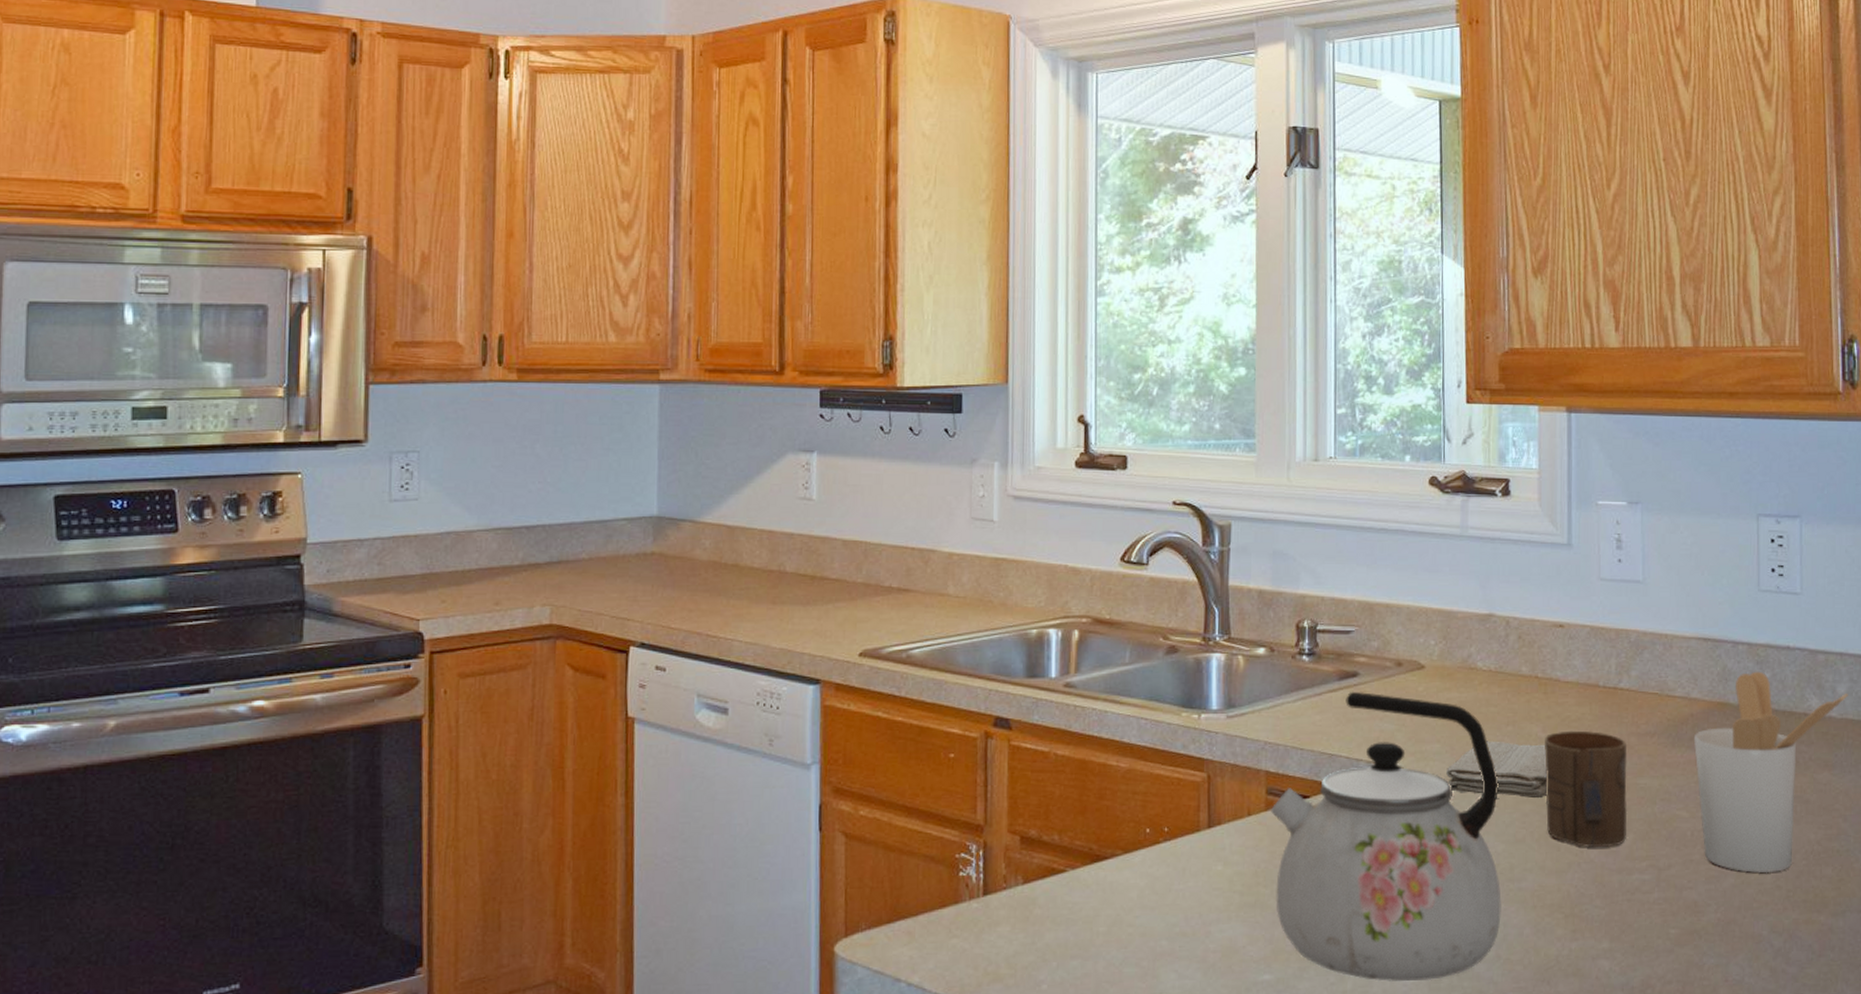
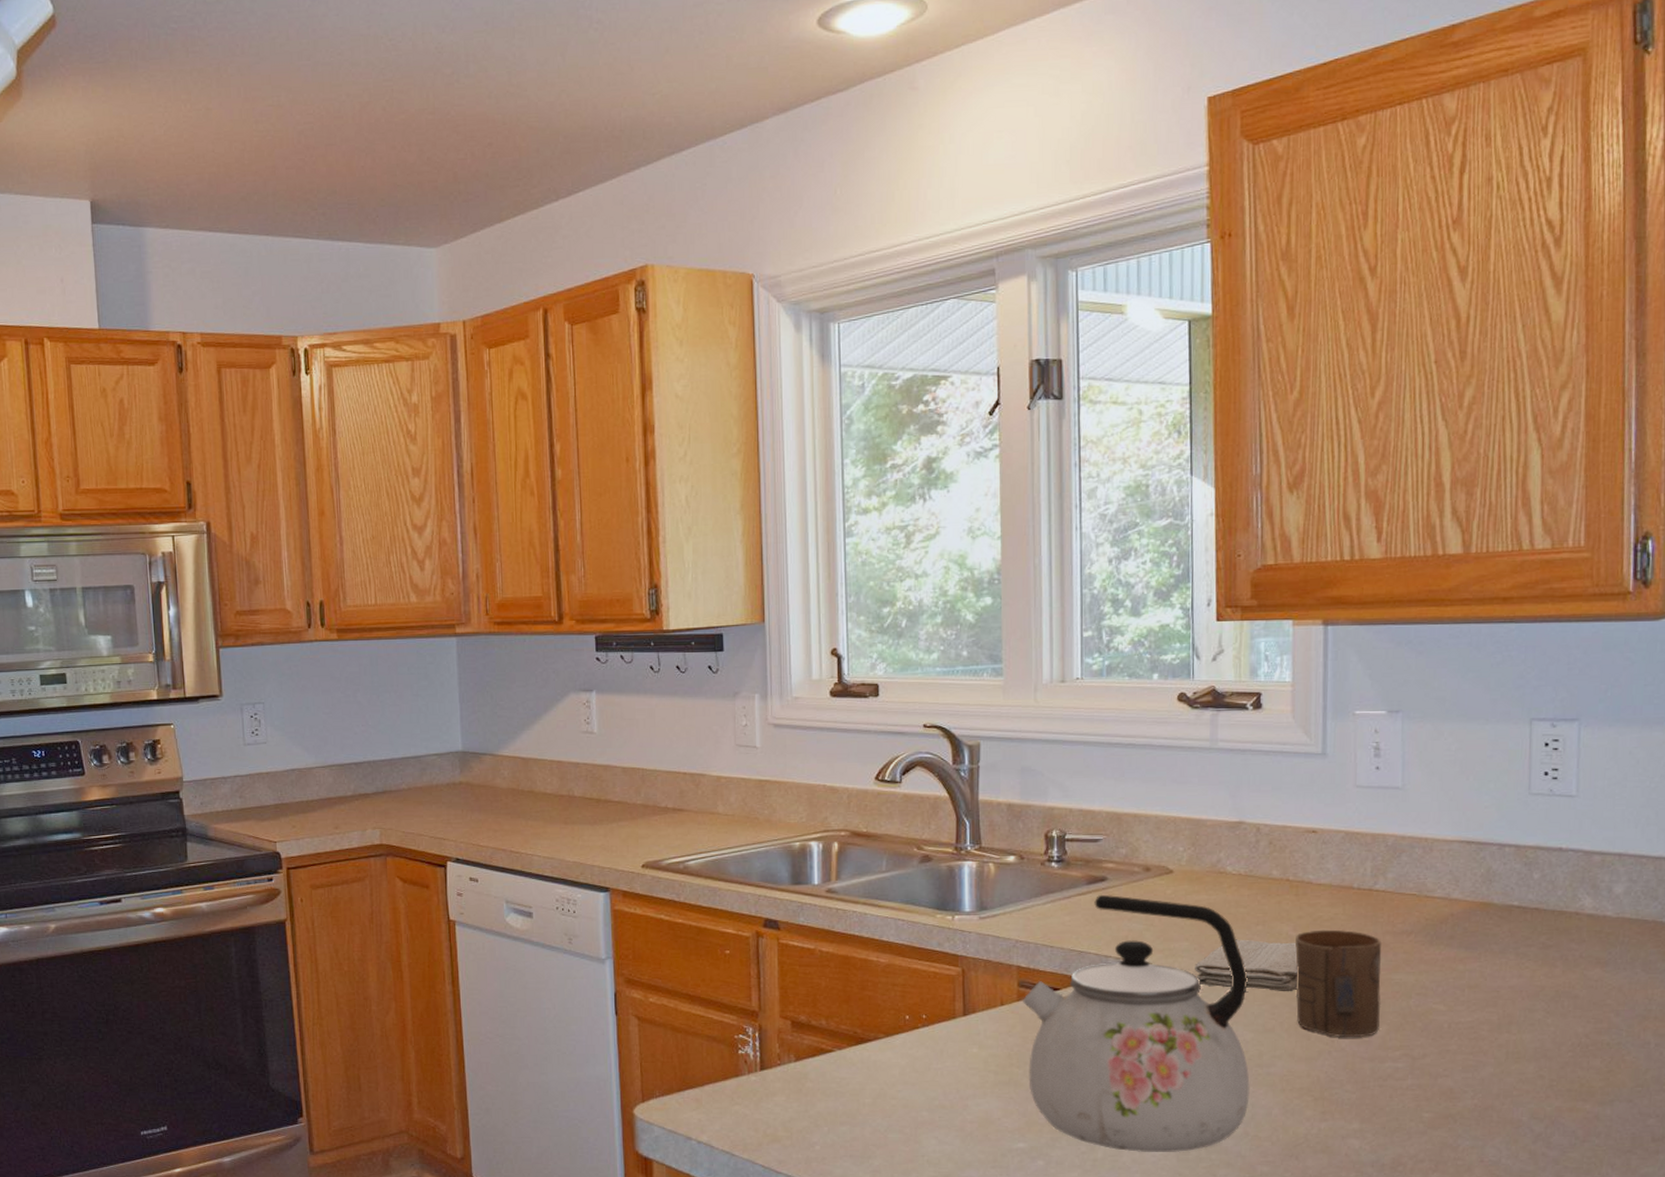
utensil holder: present [1693,671,1848,874] -> none [1453,872,1626,1064]

